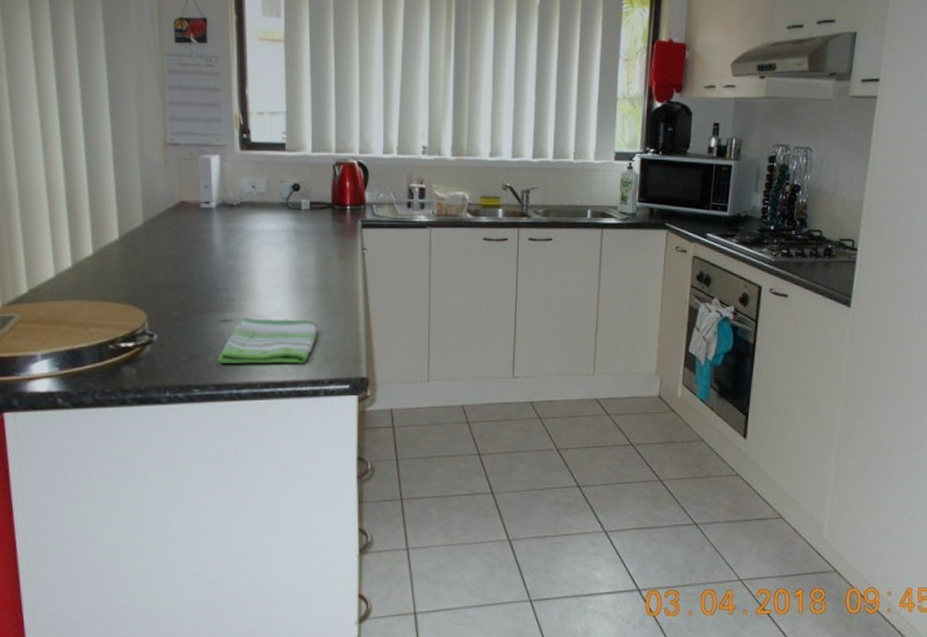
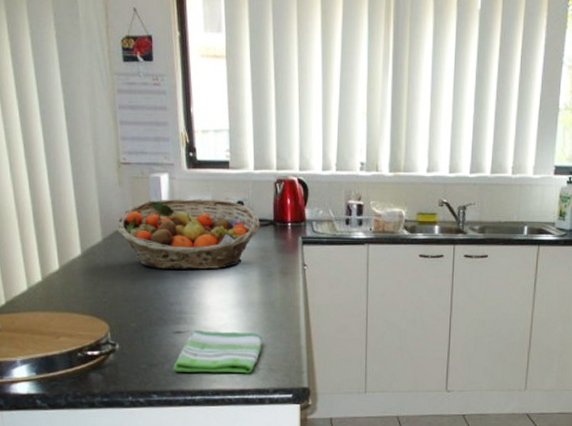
fruit basket: none [160,181,317,255] -> present [116,199,260,270]

